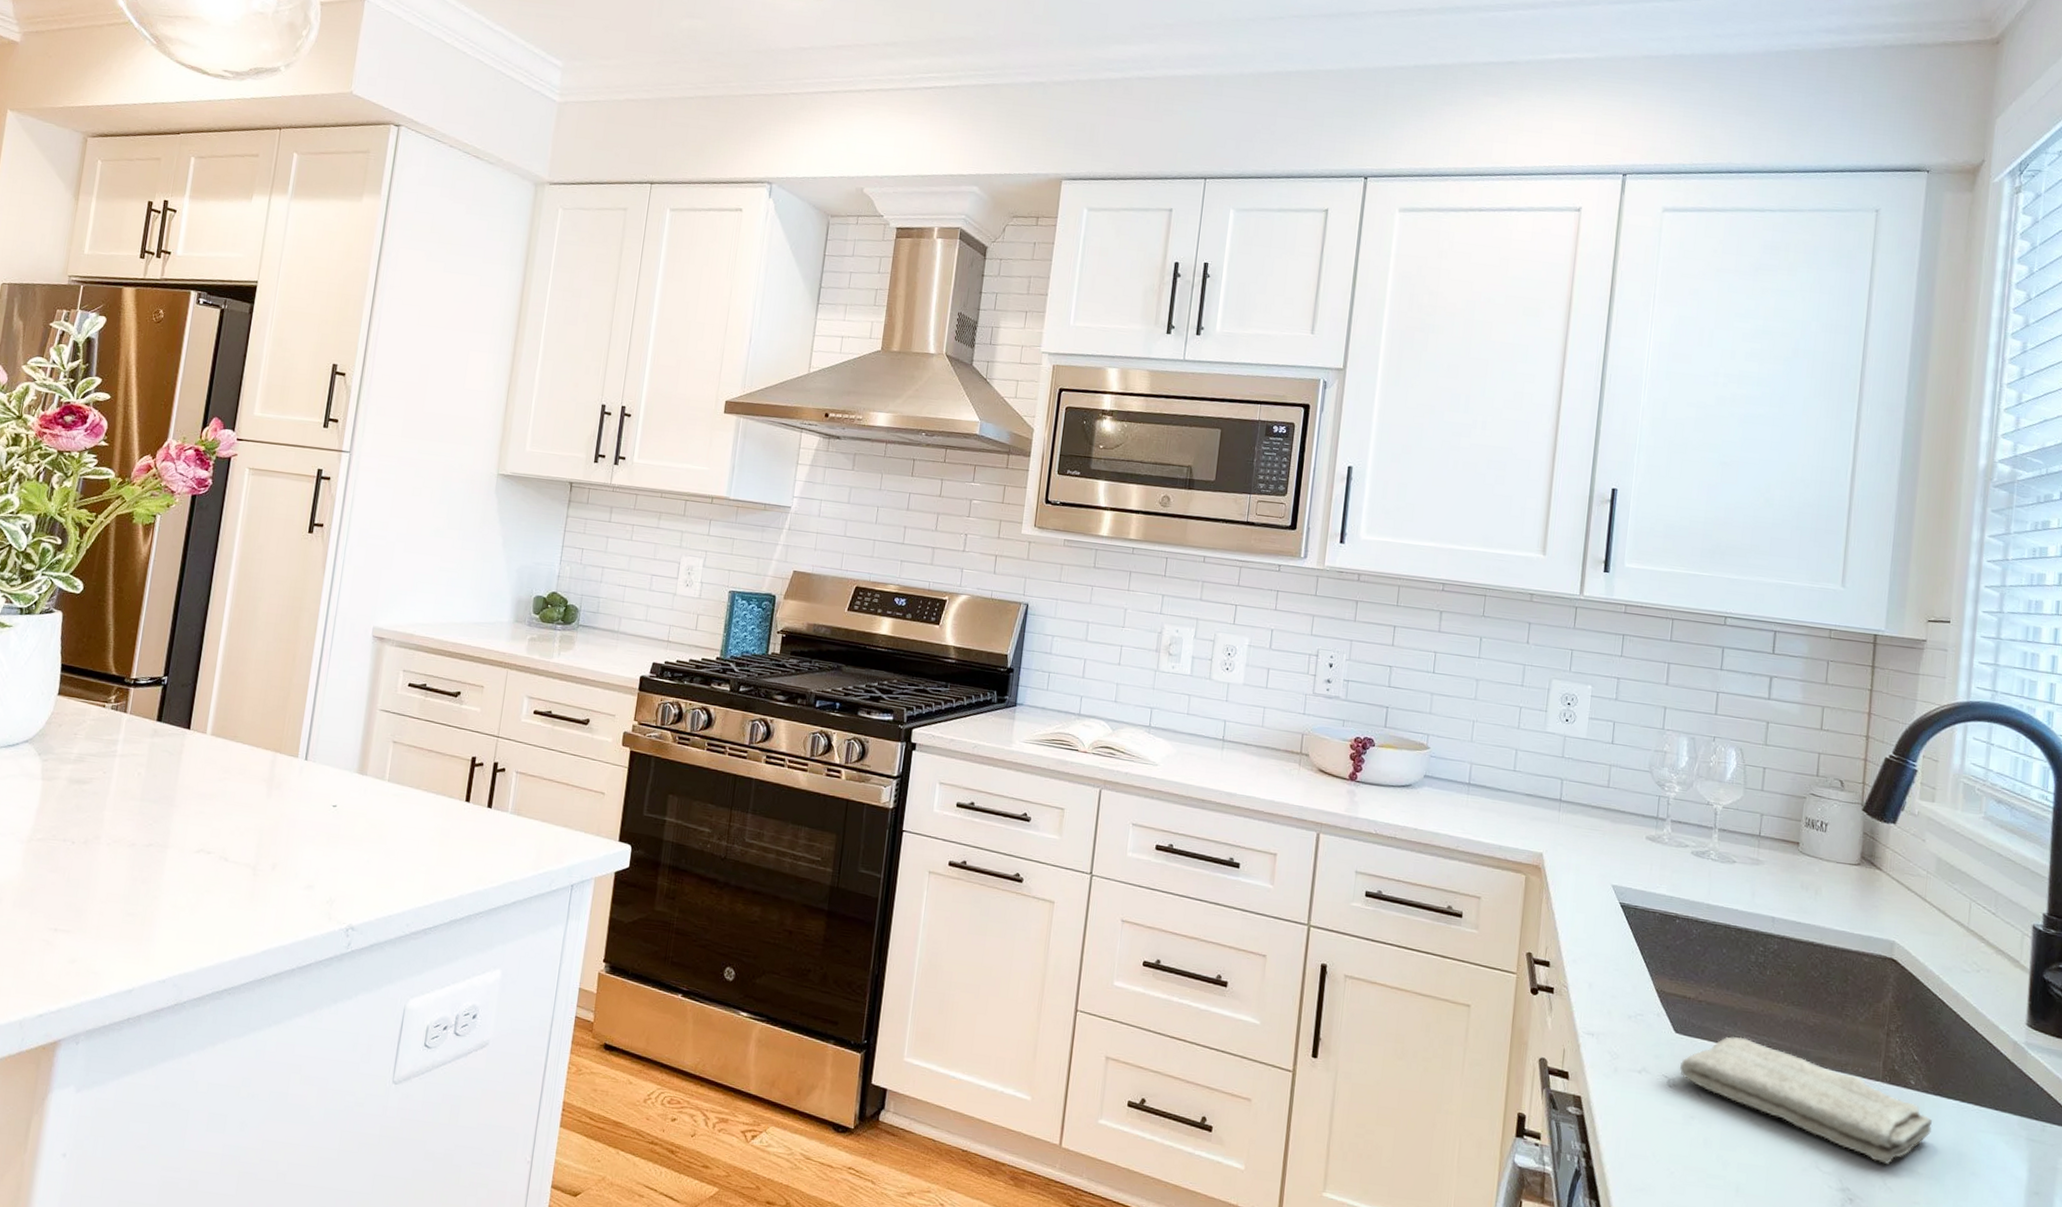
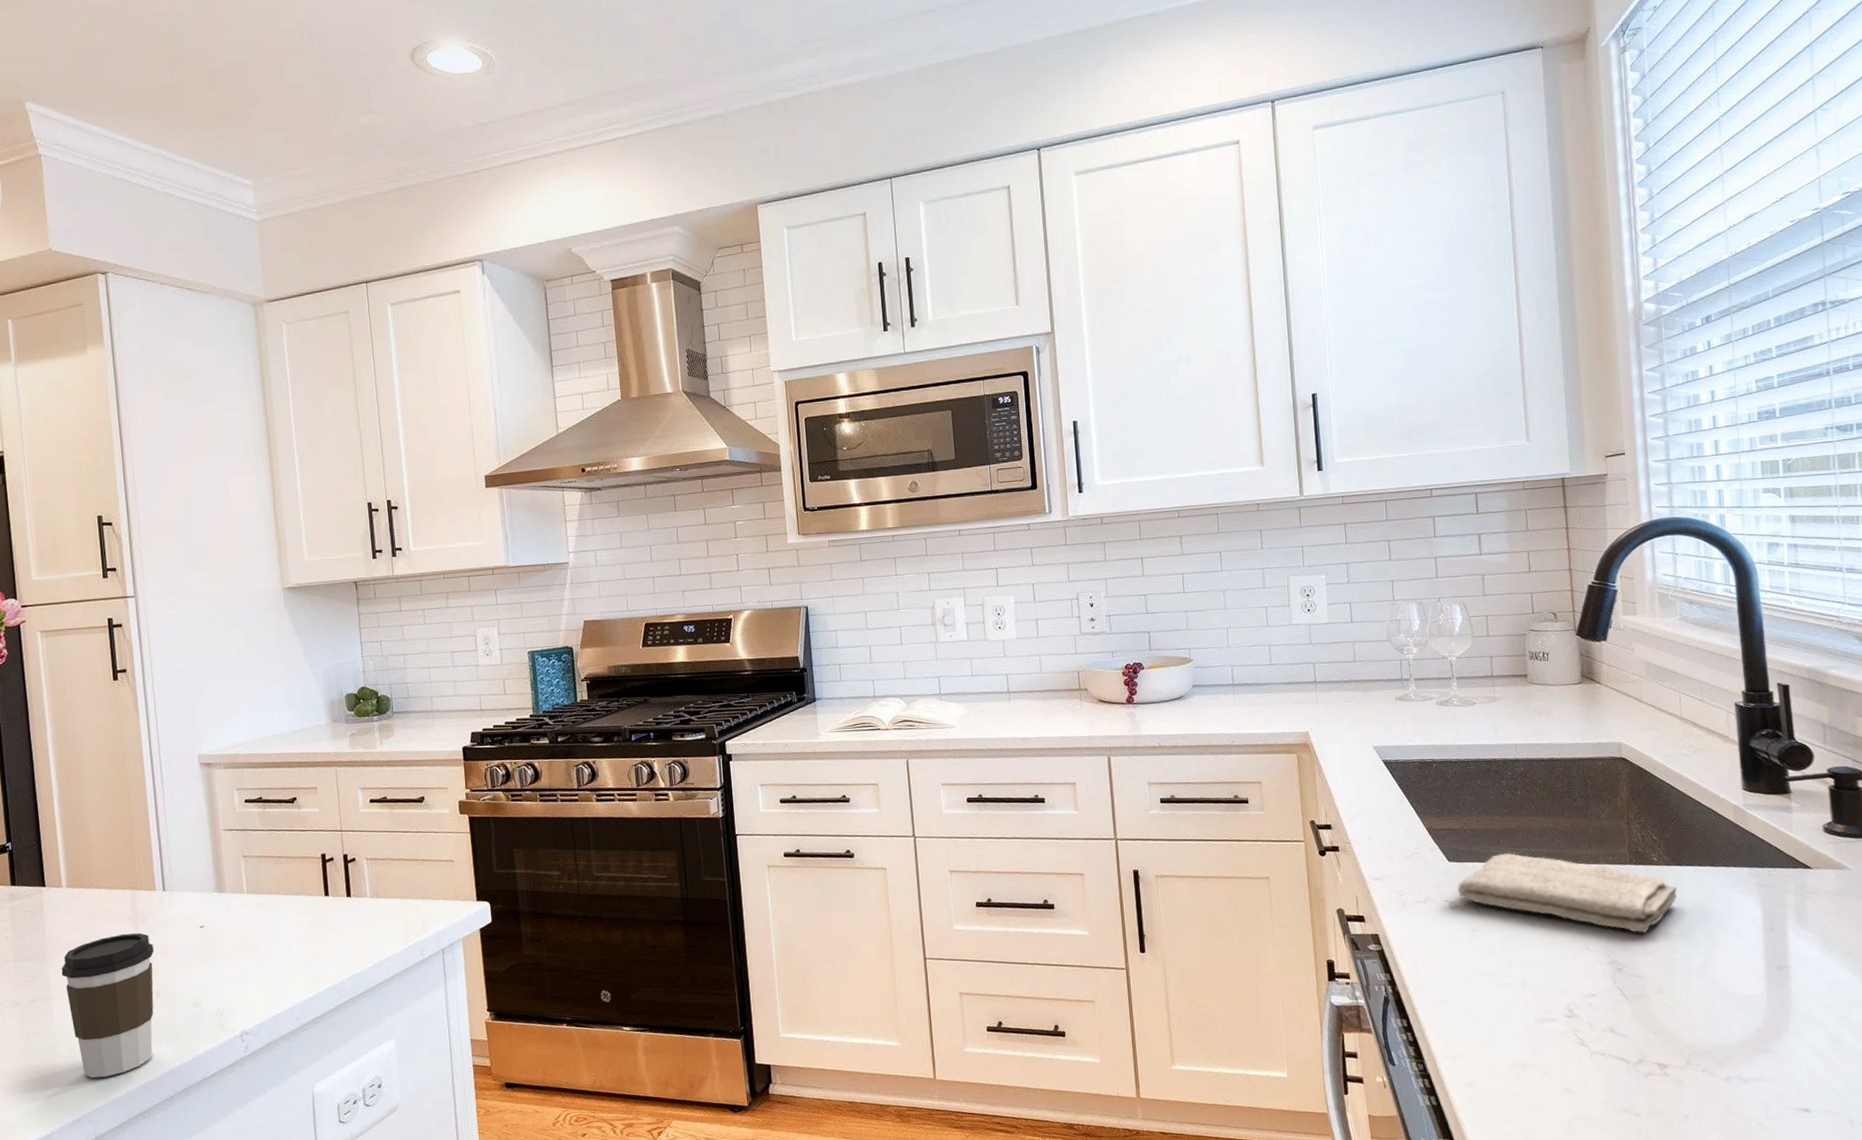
coffee cup: none [180,795,282,943] -> present [61,933,154,1078]

